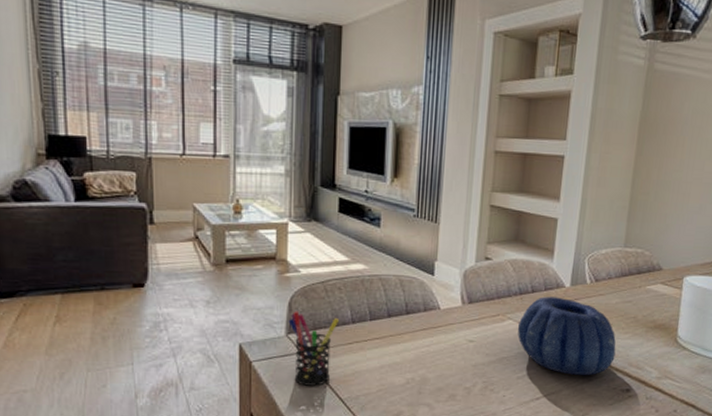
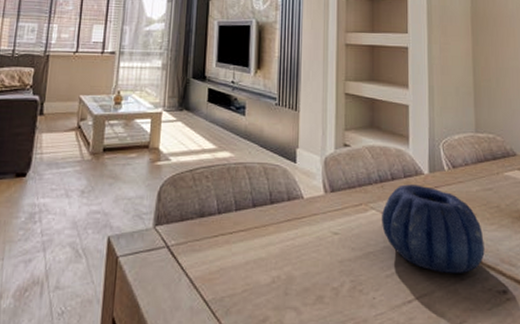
pen holder: present [288,311,339,386] -> none [156,201,205,285]

